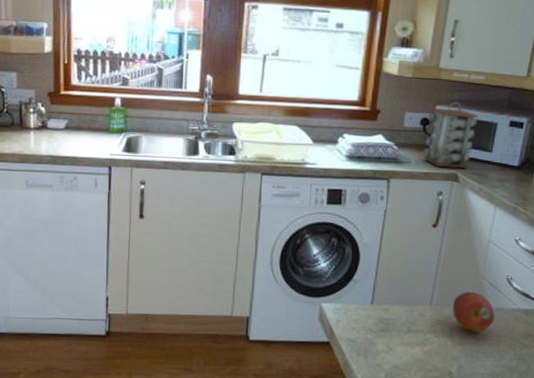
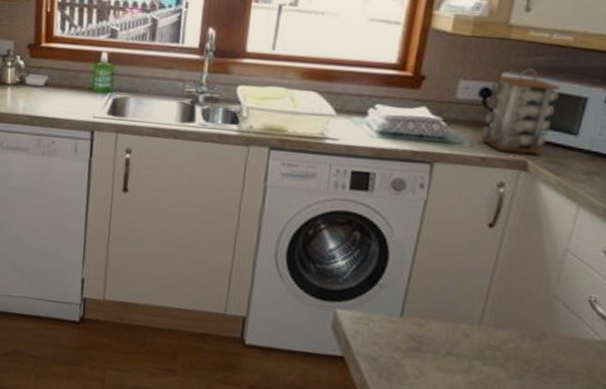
fruit: present [453,292,495,333] -> none [509,312,569,367]

